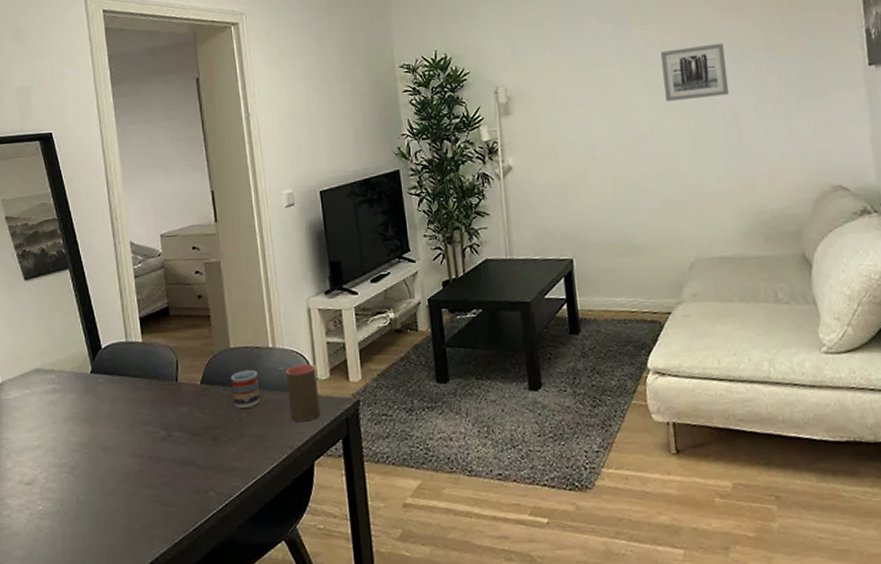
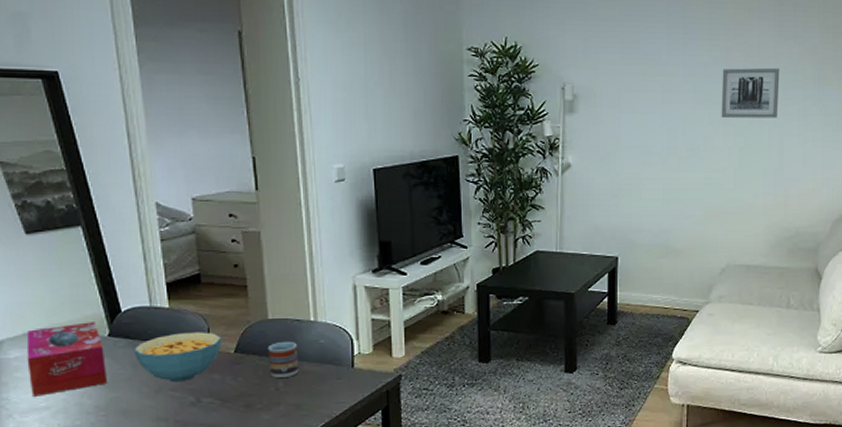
tissue box: none [23,359,91,436] -> present [26,322,108,397]
cereal bowl: none [112,364,189,417] -> present [134,332,222,383]
cup: present [285,364,320,423] -> none [327,339,361,393]

